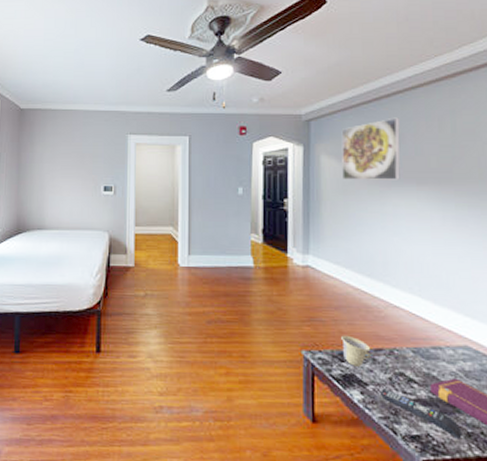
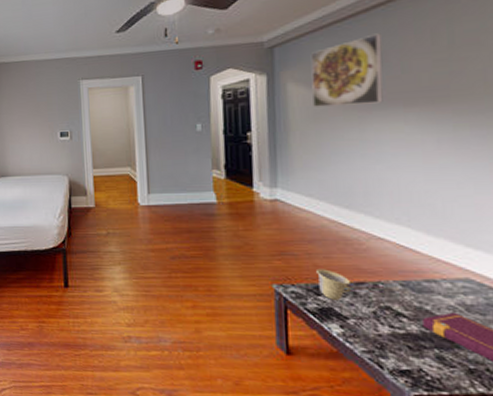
remote control: present [379,388,462,439] -> none [362,322,463,376]

